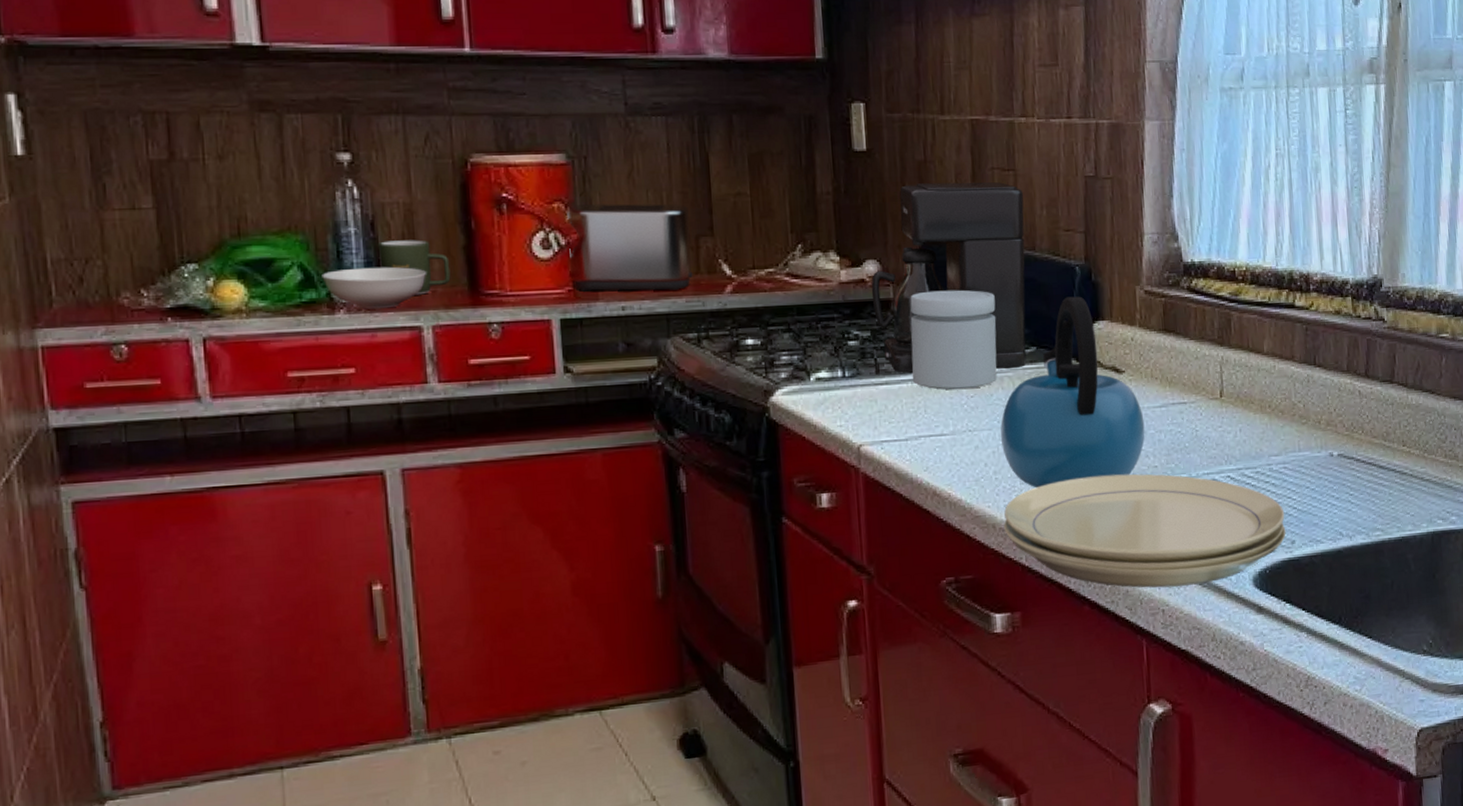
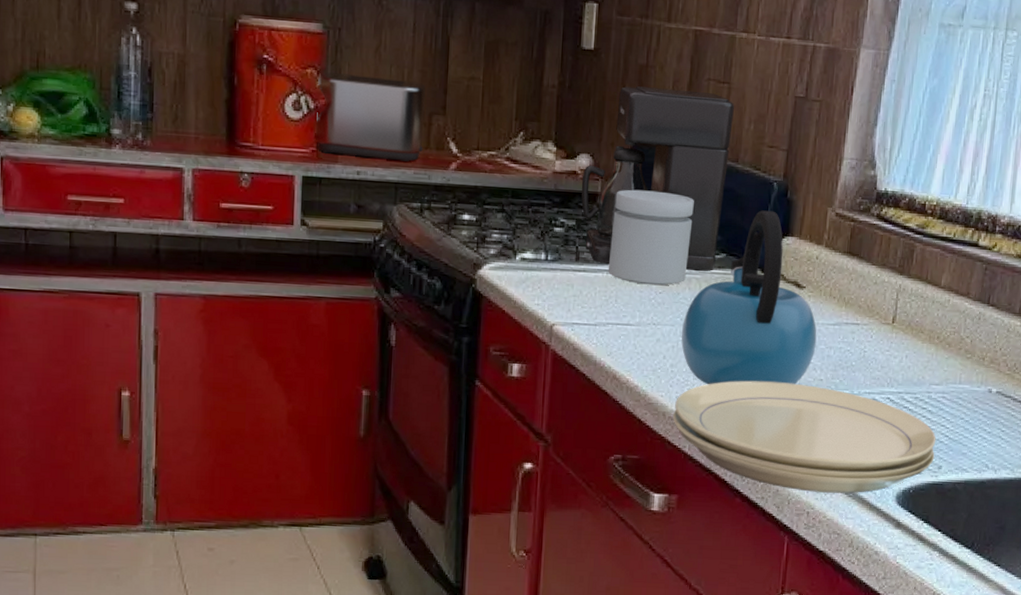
bowl: present [322,266,427,309] -> none [103,108,193,149]
mug: present [377,240,451,295] -> none [152,87,213,140]

